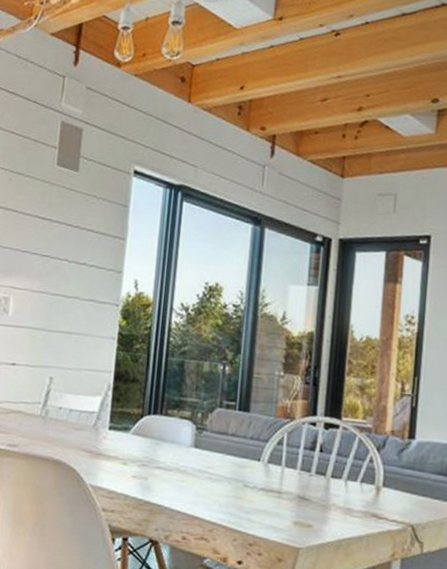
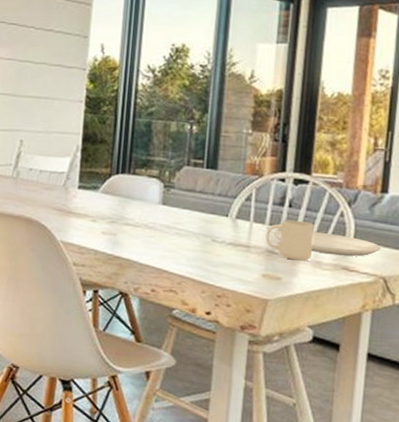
cup: none [297,464,344,508] -> present [265,219,314,261]
plate: none [305,475,409,503] -> present [273,230,381,256]

